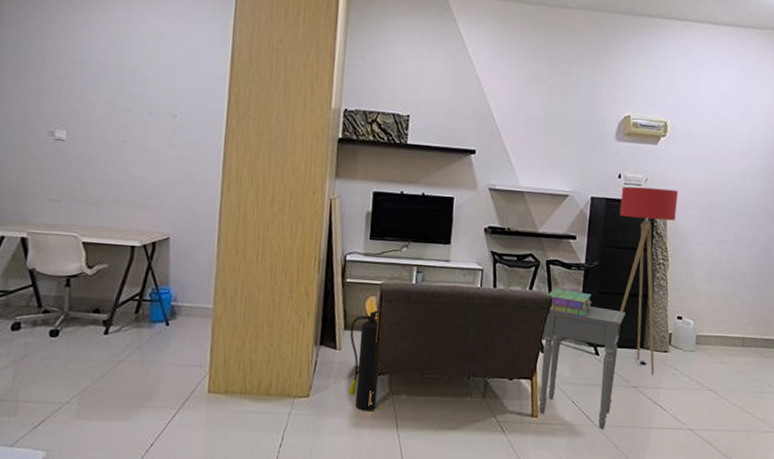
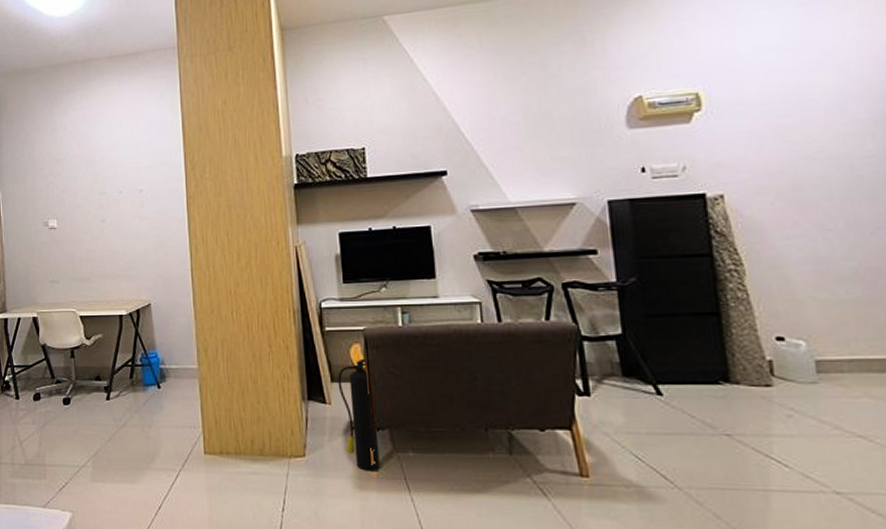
side table: present [539,306,626,430] -> none [576,334,697,493]
stack of books: present [547,288,592,317] -> none [570,316,638,348]
floor lamp: present [619,186,678,375] -> none [649,174,756,418]

